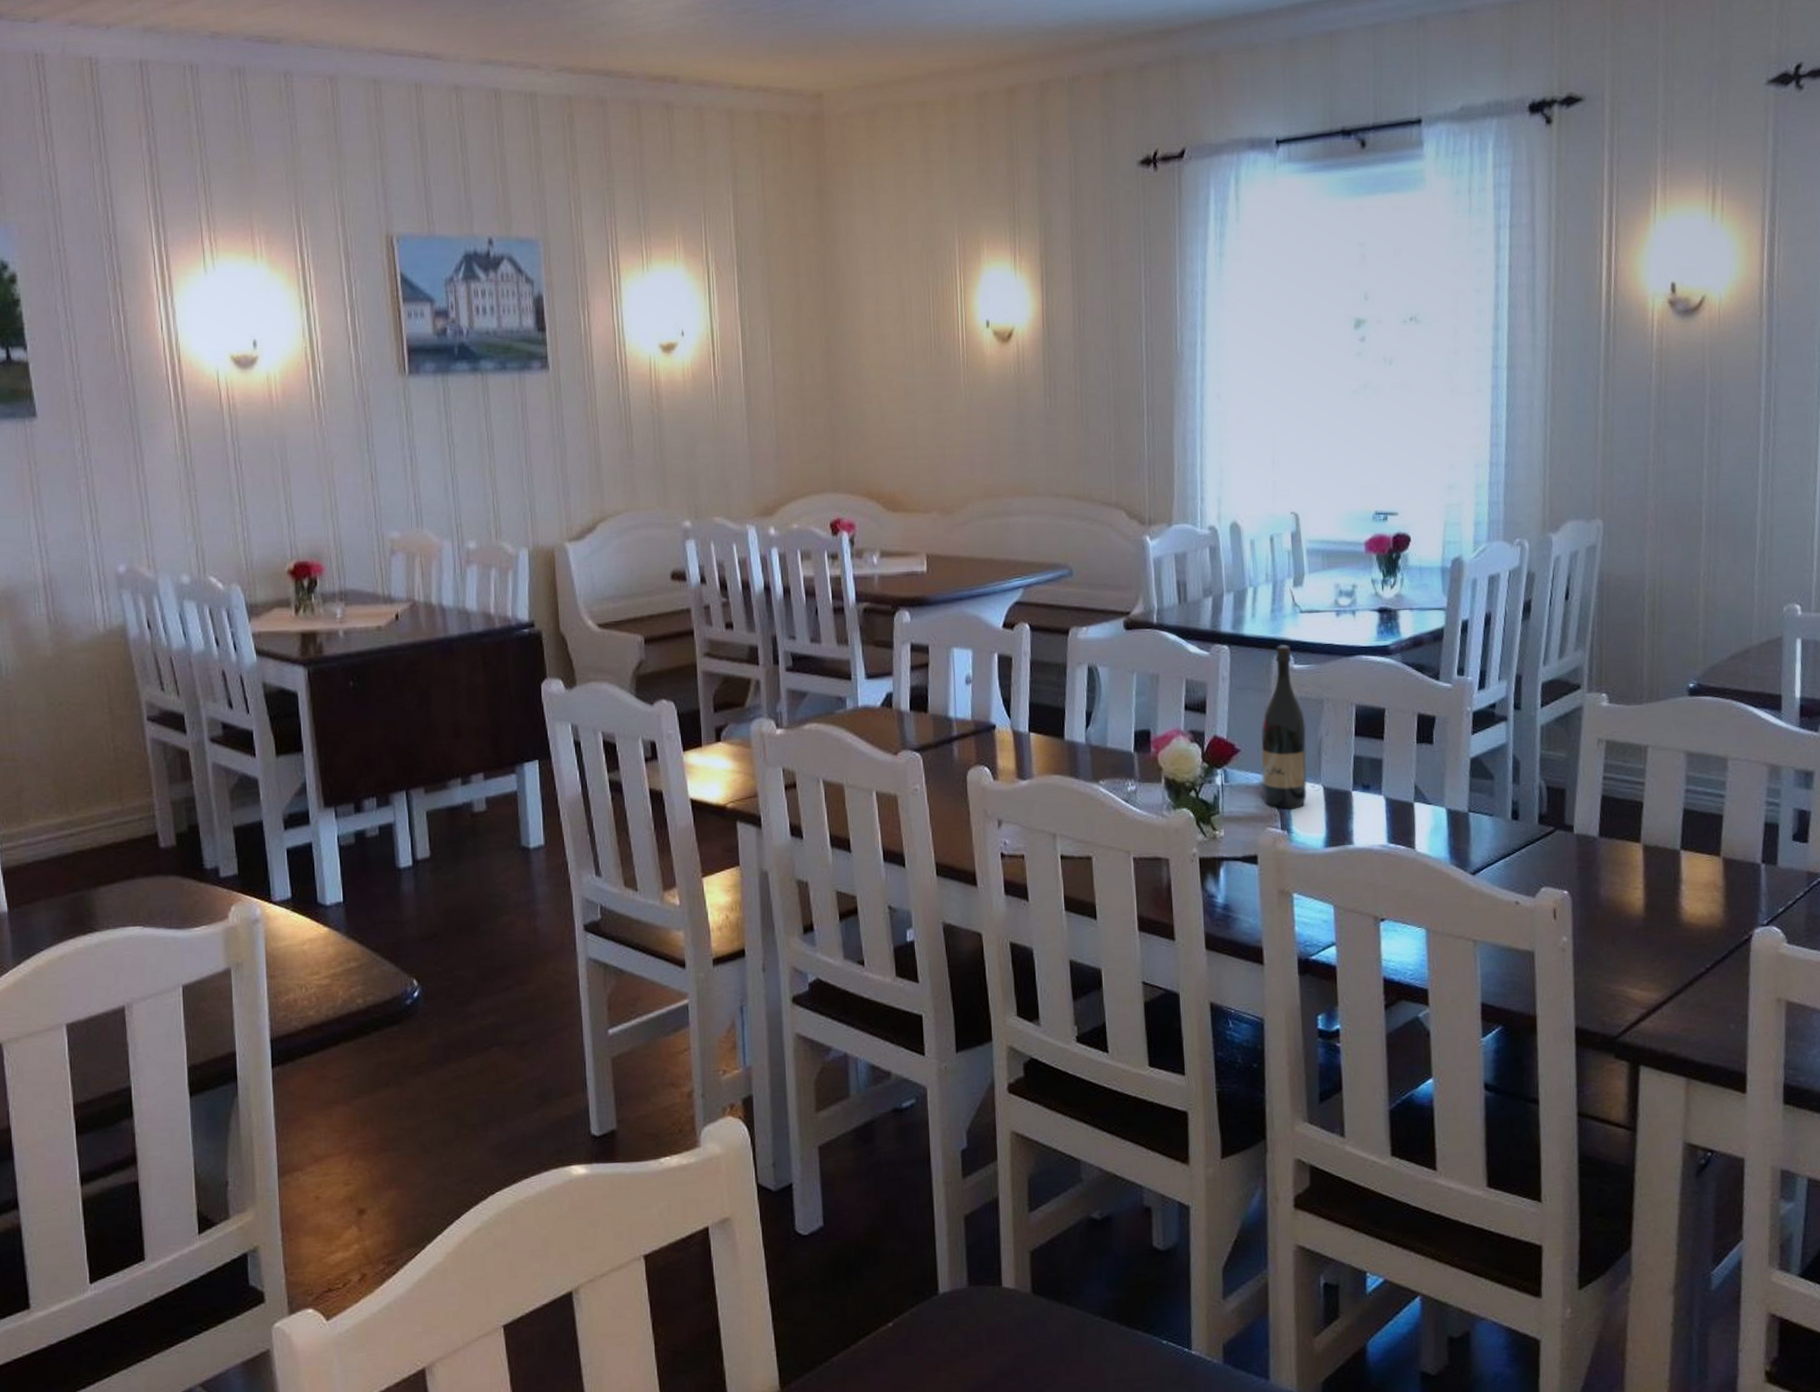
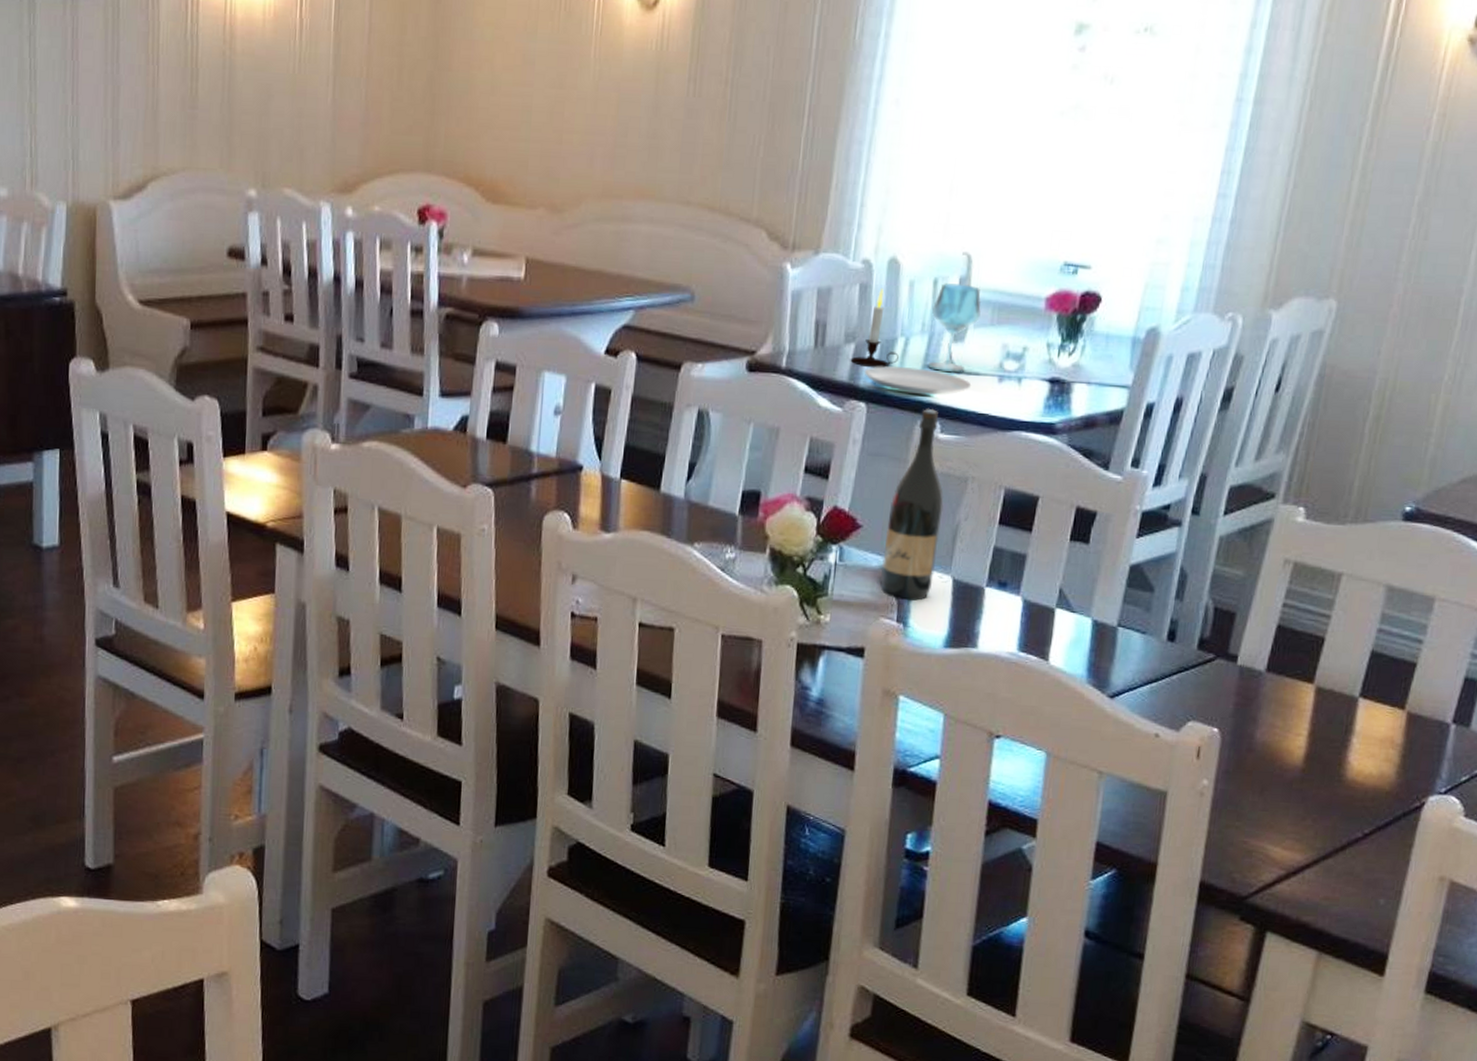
candle: none [1211,548,1250,616] -> present [851,287,899,369]
plate: none [1223,611,1315,634] -> present [864,366,972,396]
wine glass: none [1272,538,1313,613] -> present [927,283,982,373]

